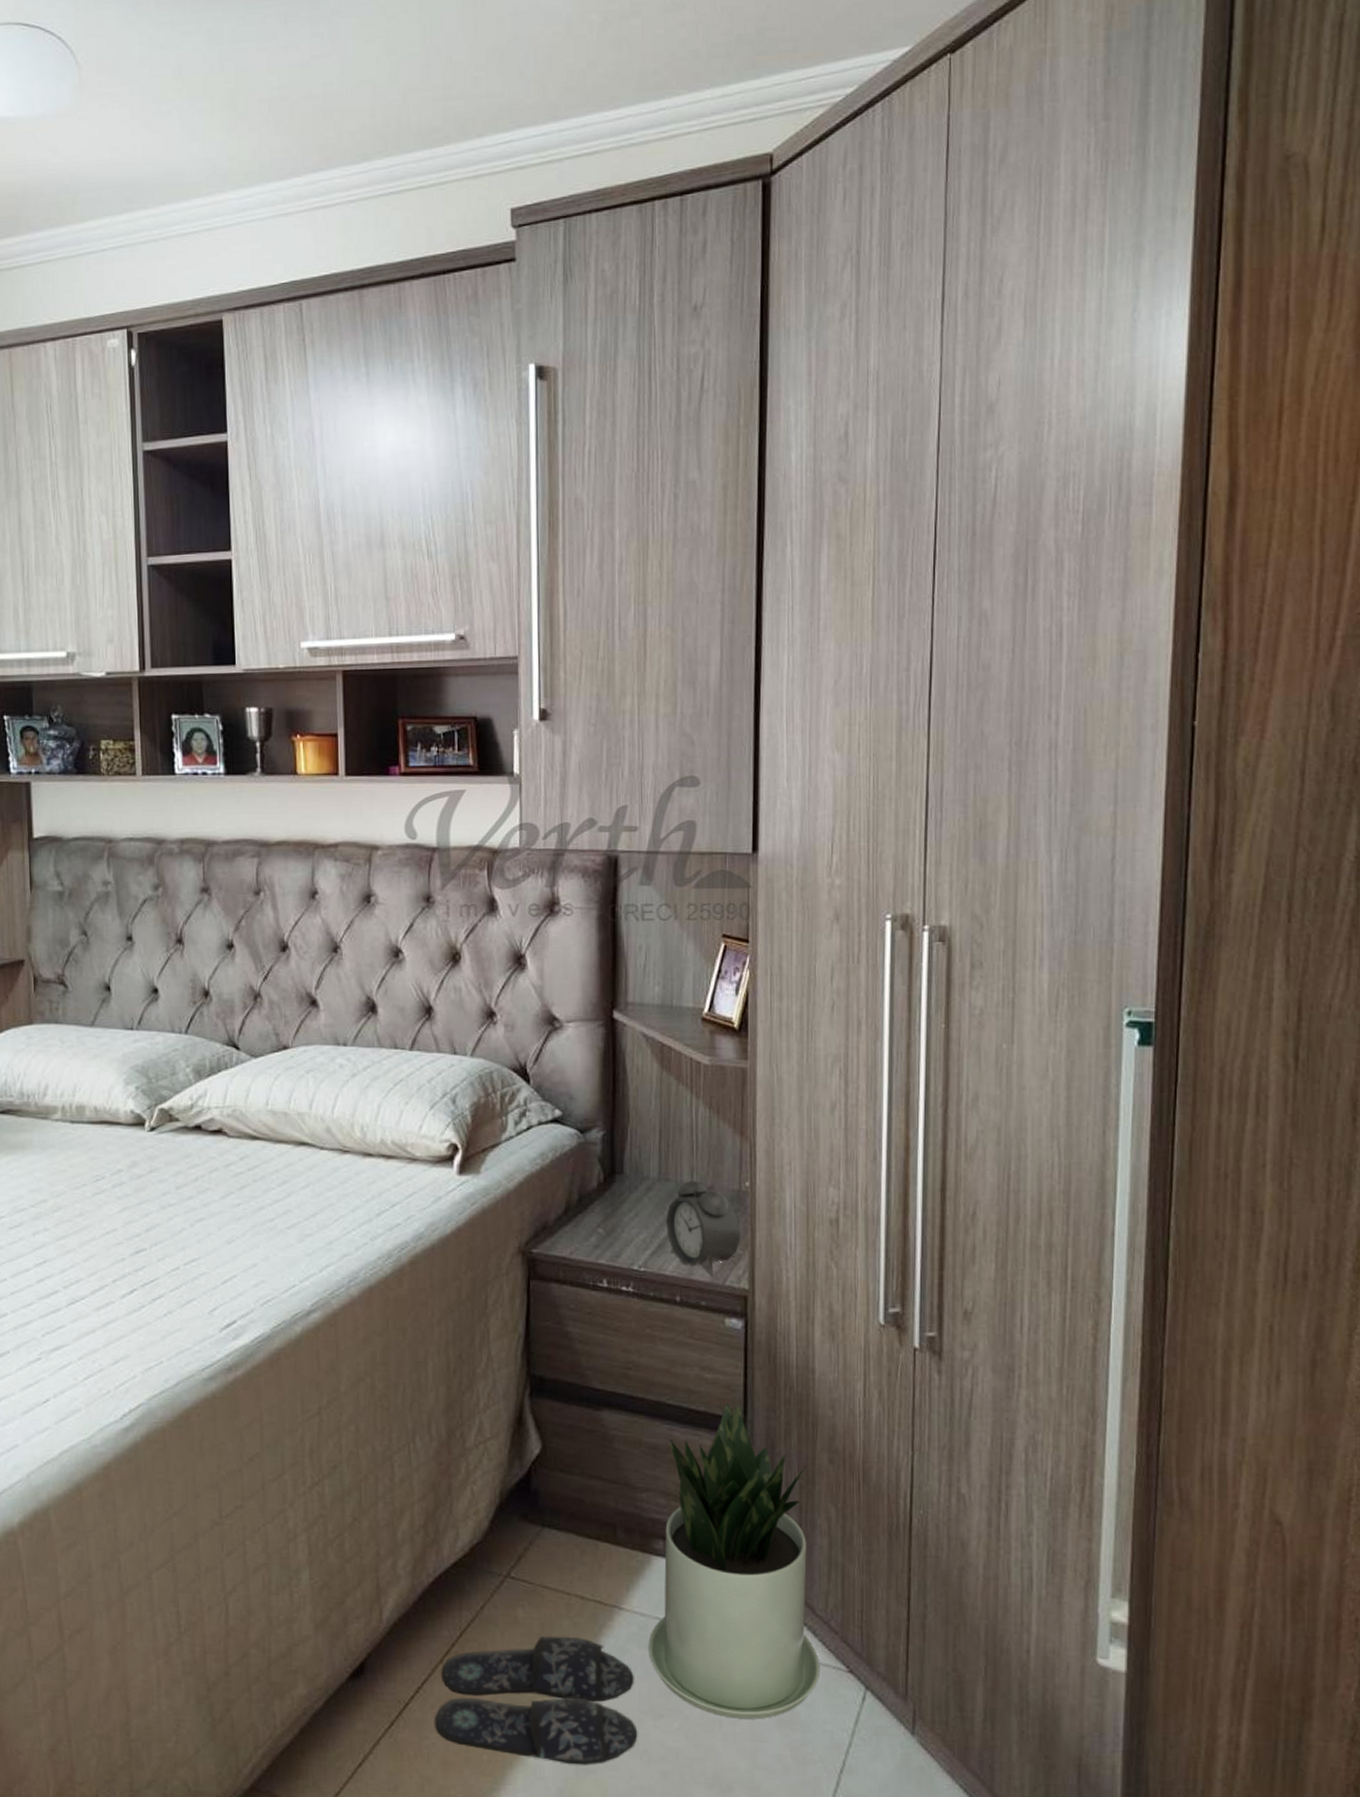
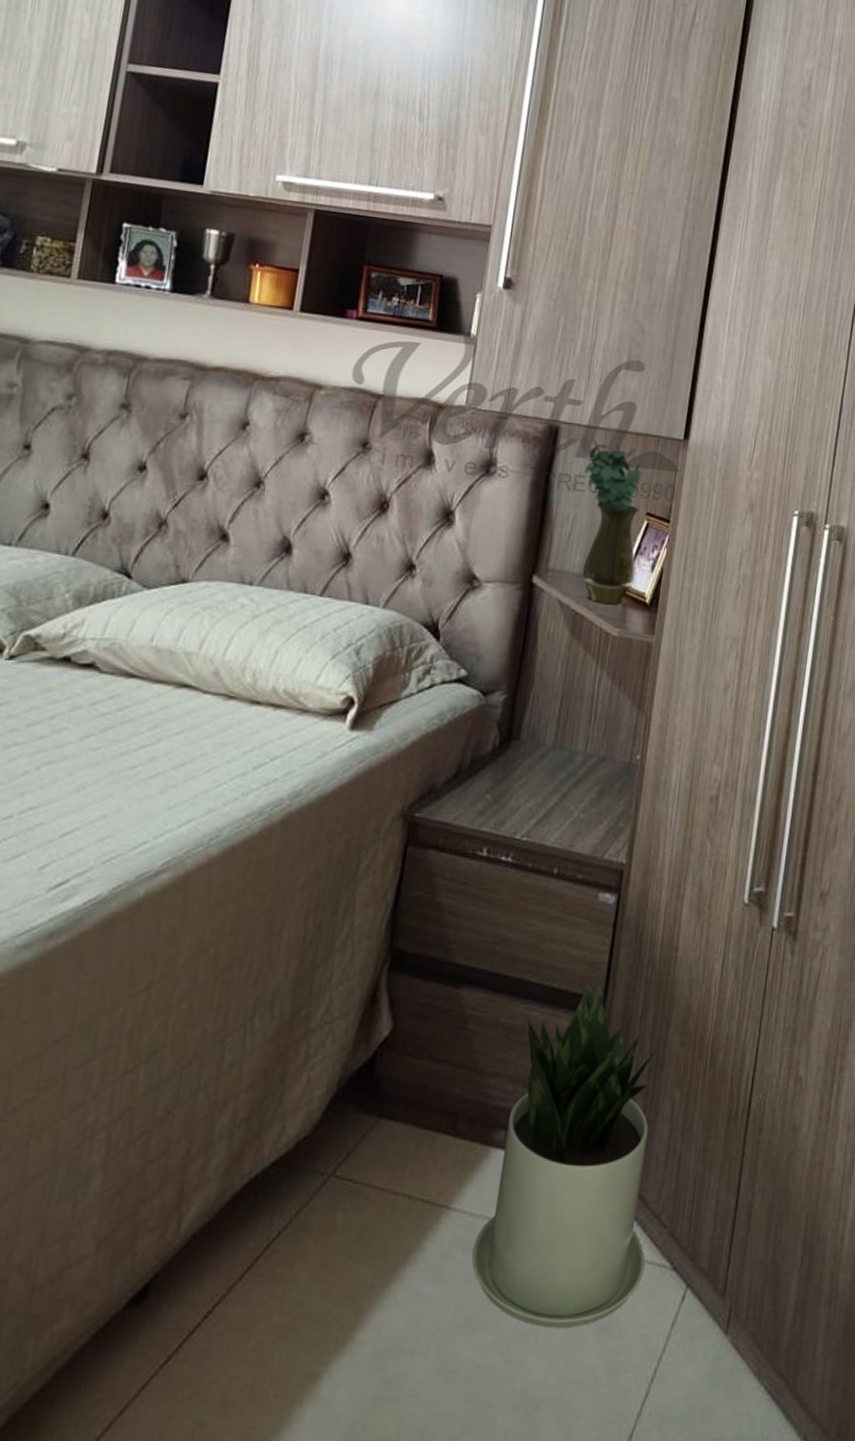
slippers: present [435,1636,638,1765] -> none [220,1242,453,1393]
vase: none [651,864,719,1033] -> present [582,438,642,605]
alarm clock: present [666,1181,741,1276] -> none [554,751,626,849]

